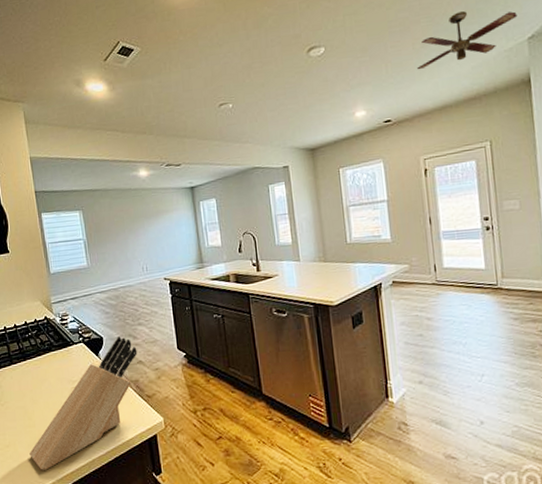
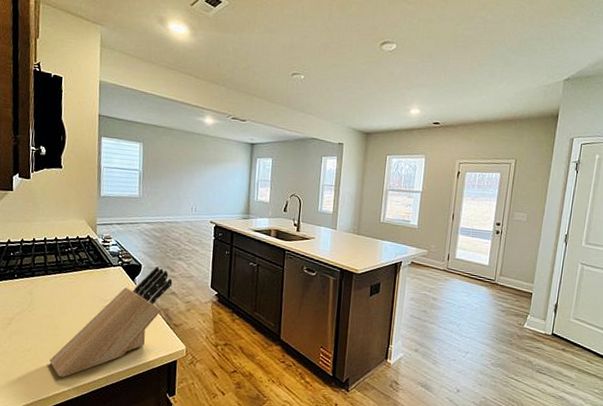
ceiling fan: present [417,11,518,70] -> none [471,42,561,85]

